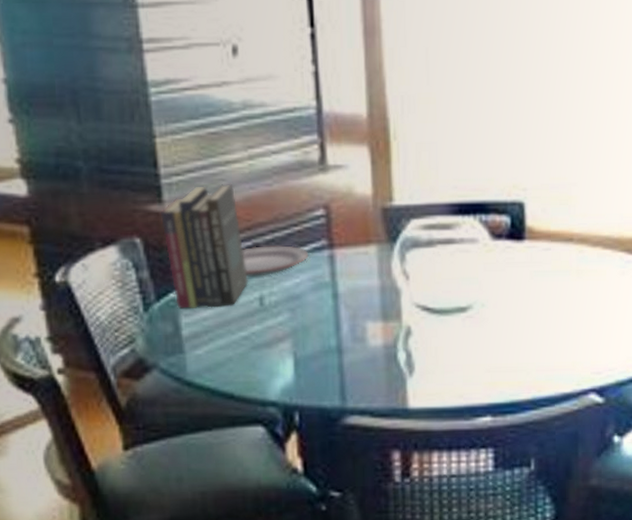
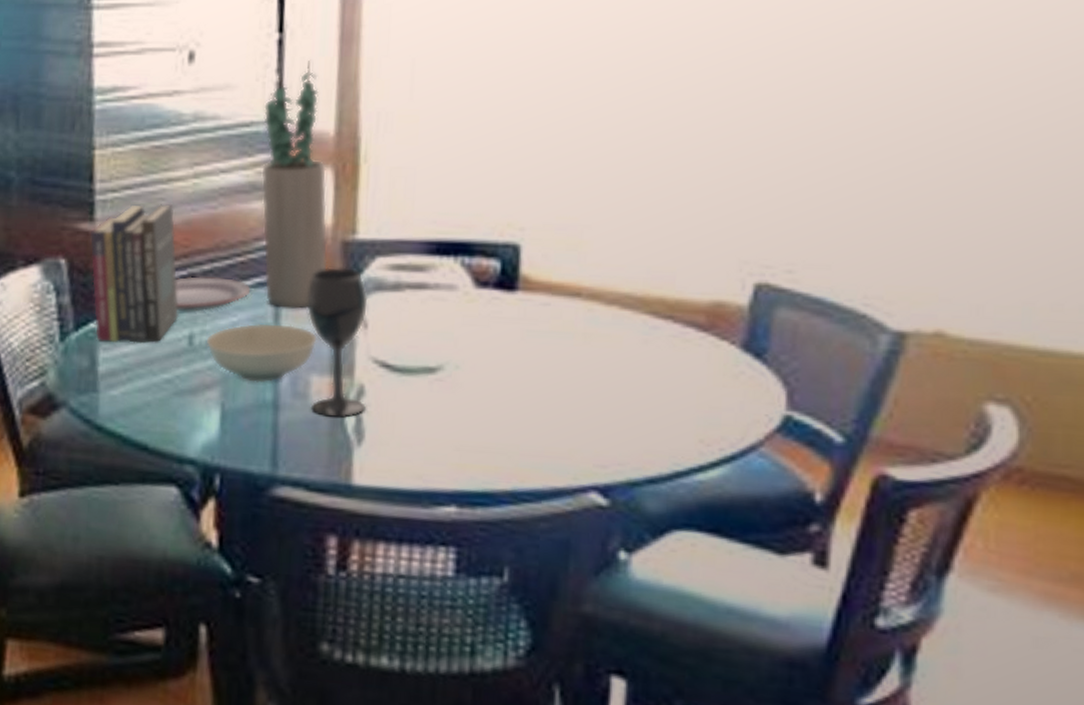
bowl: none [275,281,369,332] -> present [205,323,317,383]
vase: none [304,52,373,268] -> present [261,61,329,309]
wine glass: none [357,229,413,355] -> present [306,266,368,418]

